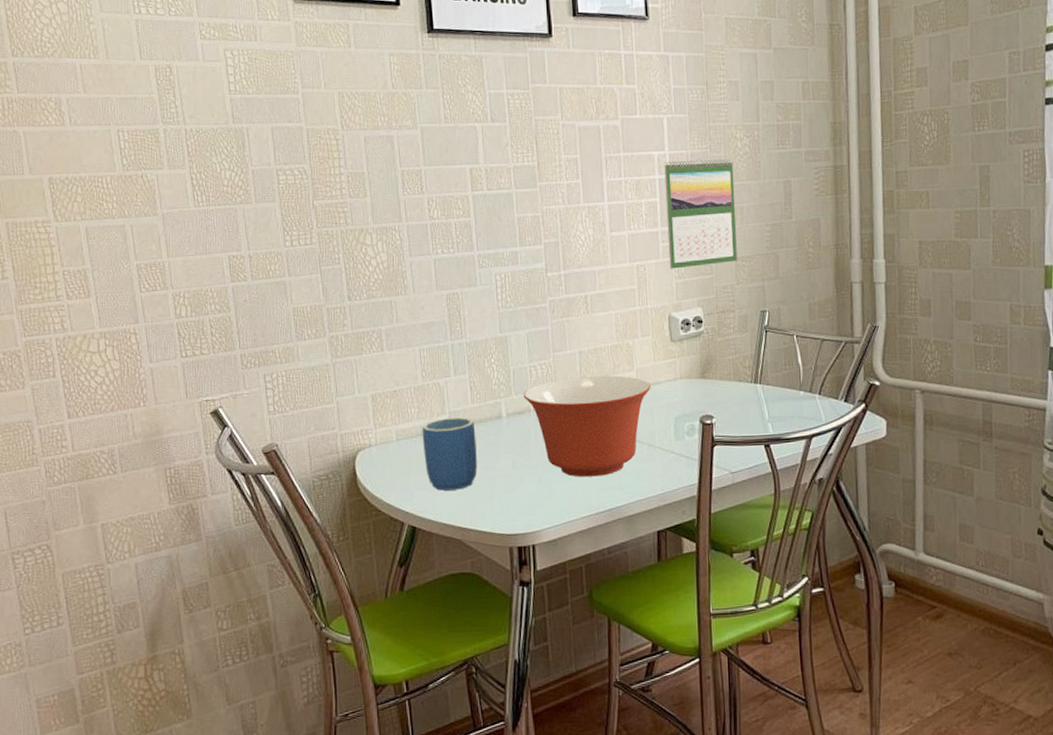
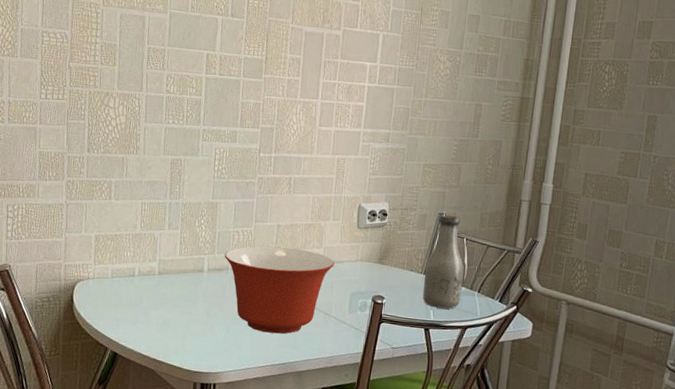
mug: present [421,417,477,491] -> none [132,264,180,327]
calendar: present [664,158,738,269] -> none [366,72,434,168]
bottle: none [755,311,800,419] -> present [422,214,464,309]

